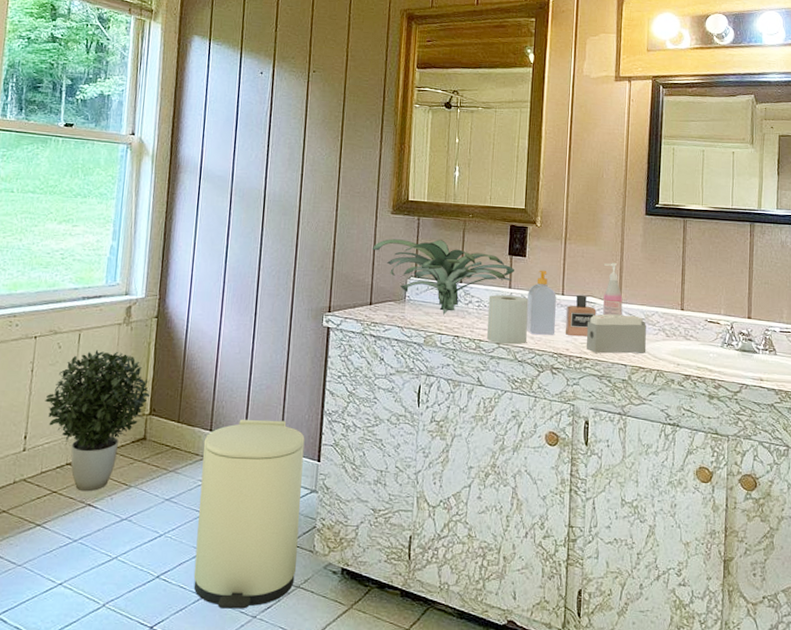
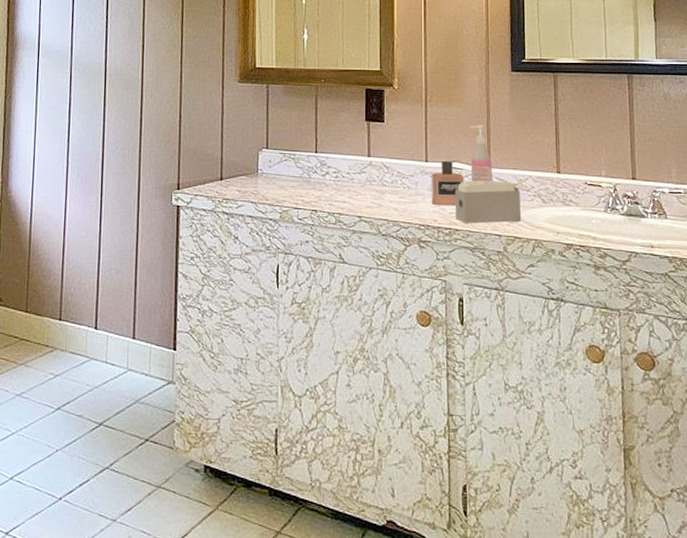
pedal bin: present [193,419,305,609] -> none [48,306,159,512]
decorative plant: present [372,239,514,316] -> none [220,108,372,189]
toilet paper roll: present [486,294,529,345] -> none [346,163,390,218]
soap bottle: present [526,270,556,336] -> none [389,135,421,207]

